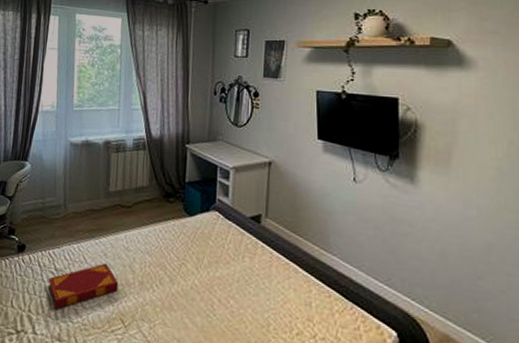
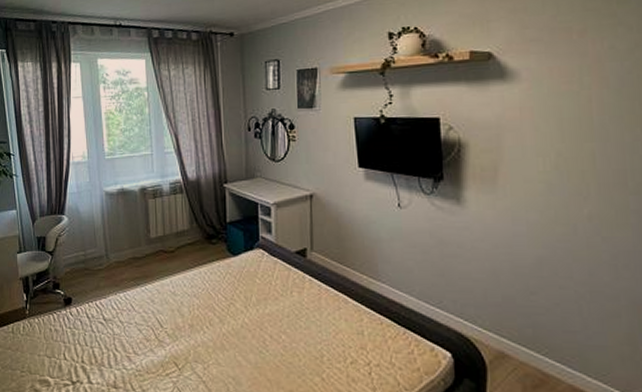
hardback book: present [48,262,119,310] -> none [98,309,169,359]

